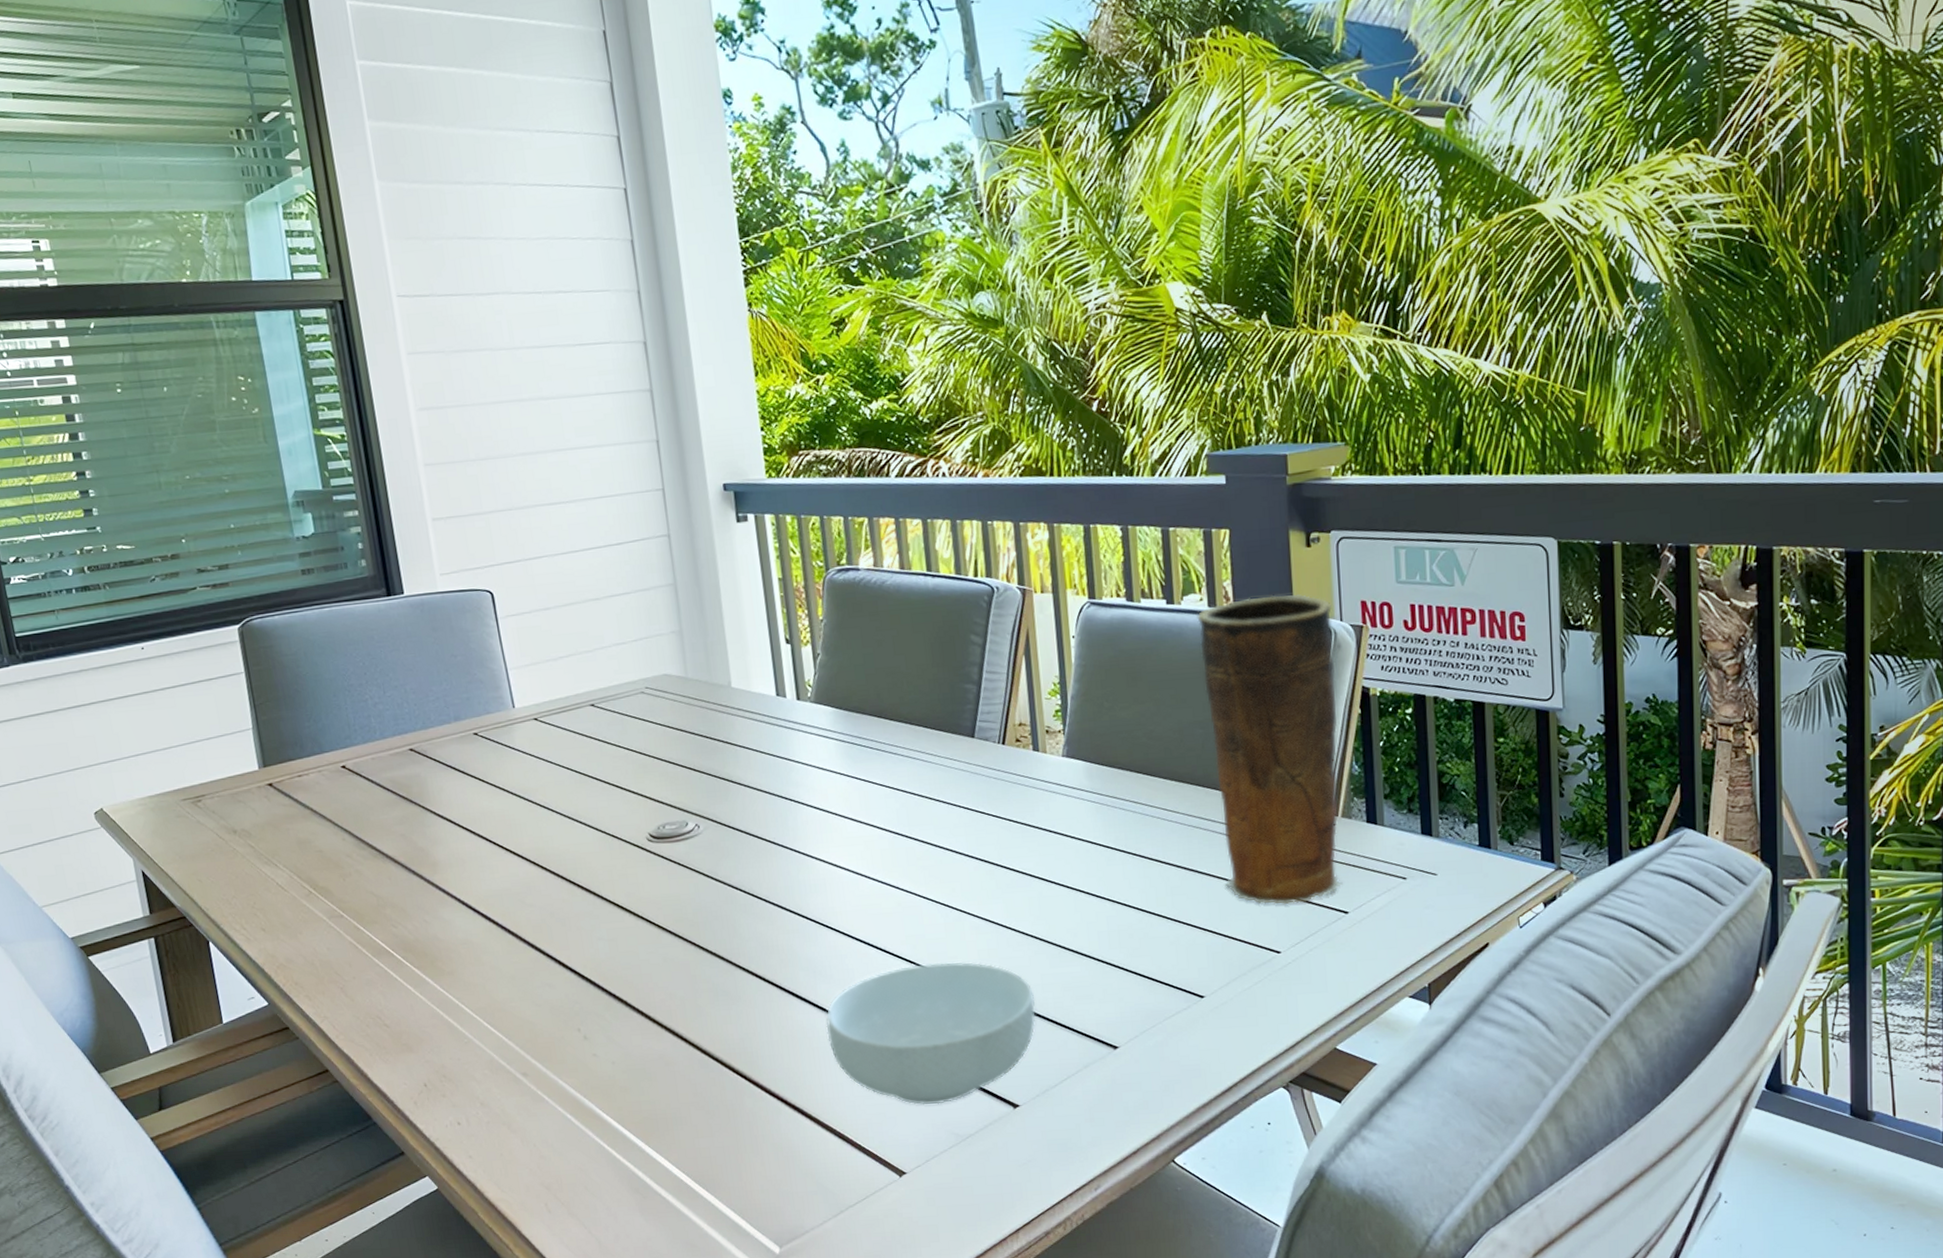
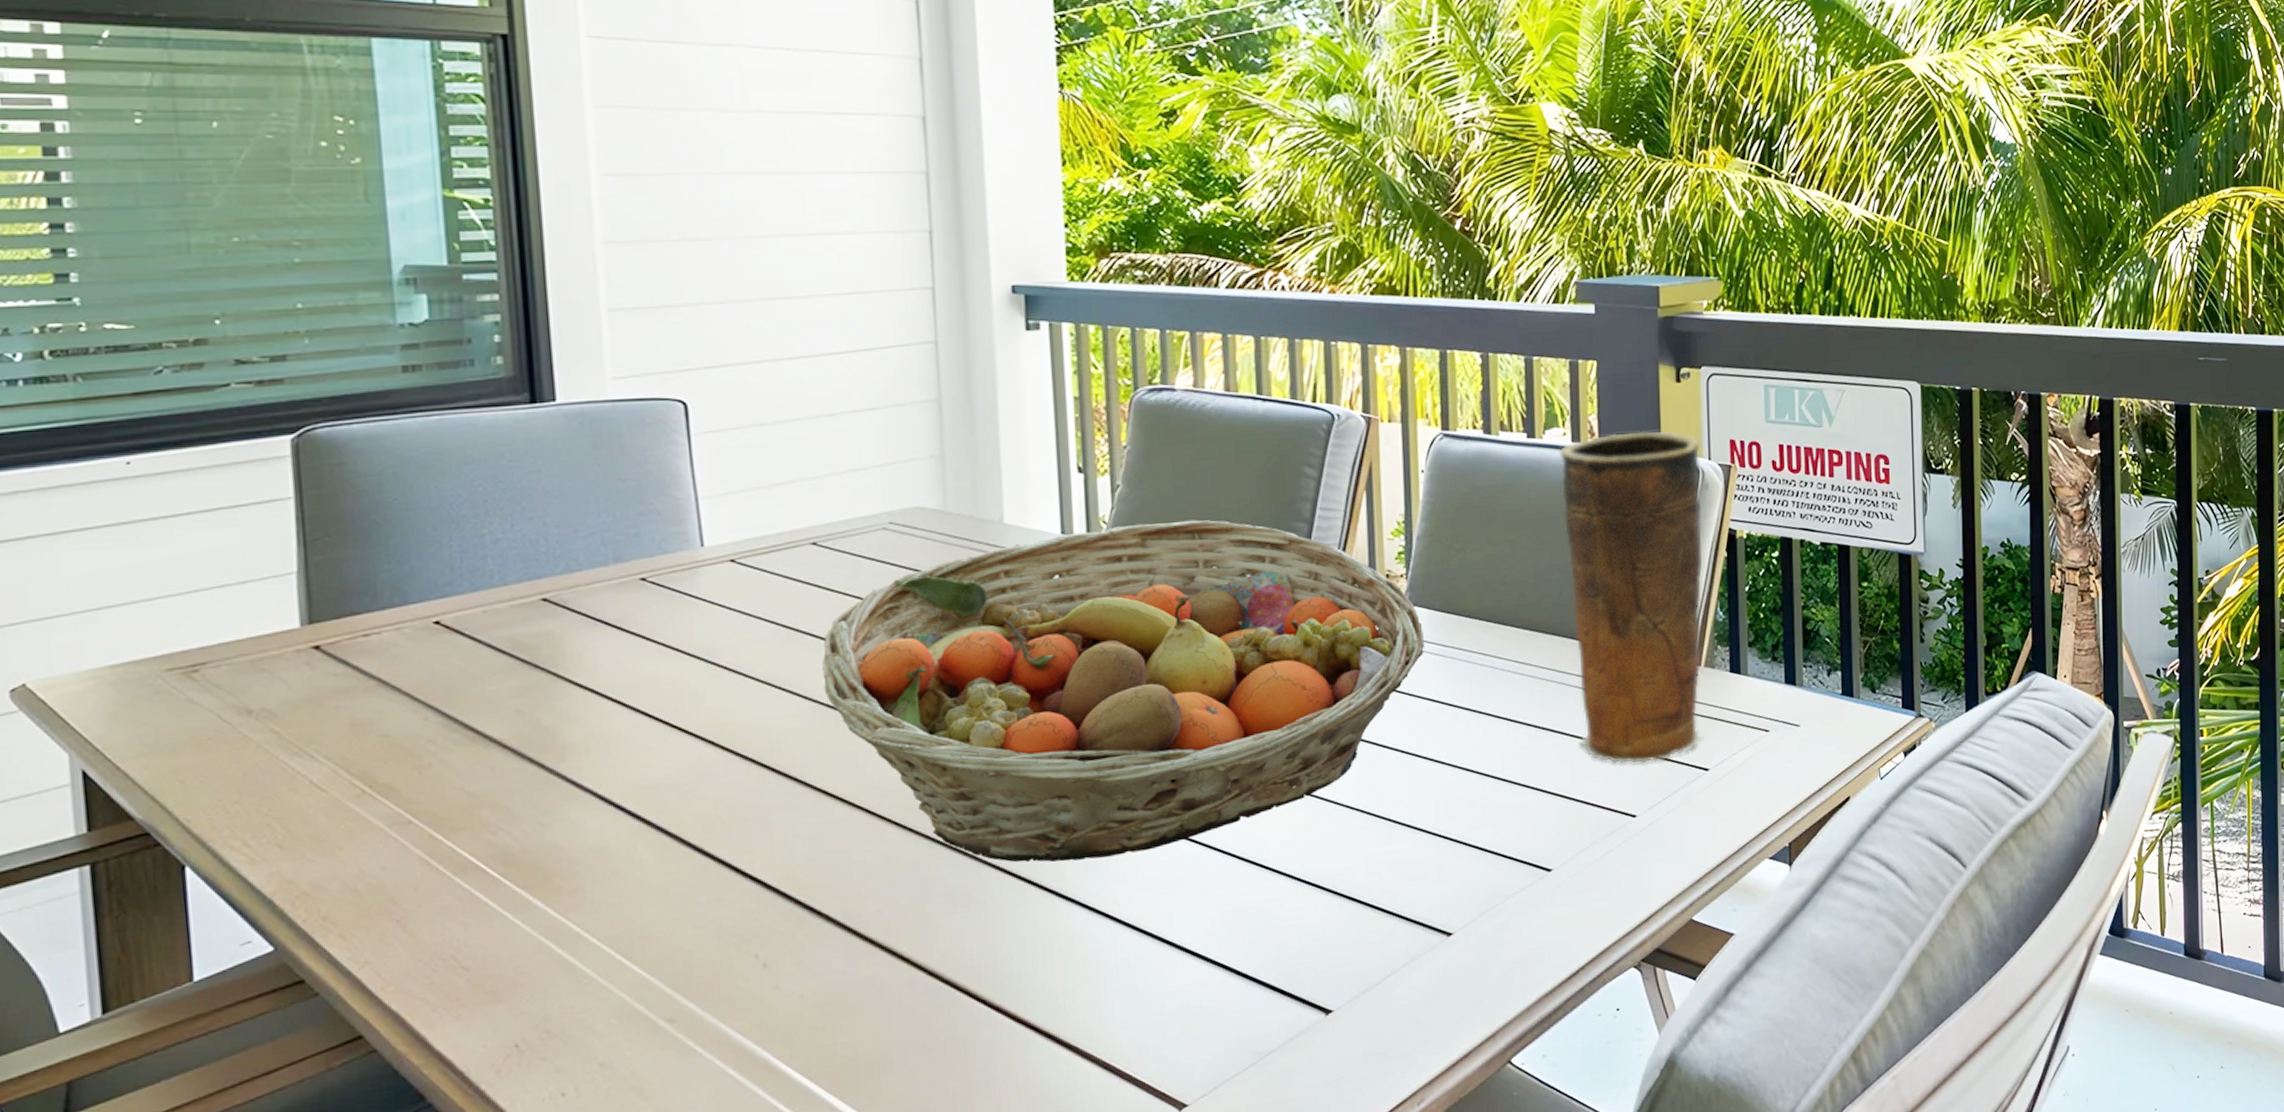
fruit basket: none [606,683,1083,968] -> present [822,519,1425,863]
cereal bowl: present [826,962,1035,1105] -> none [1096,844,1358,1020]

